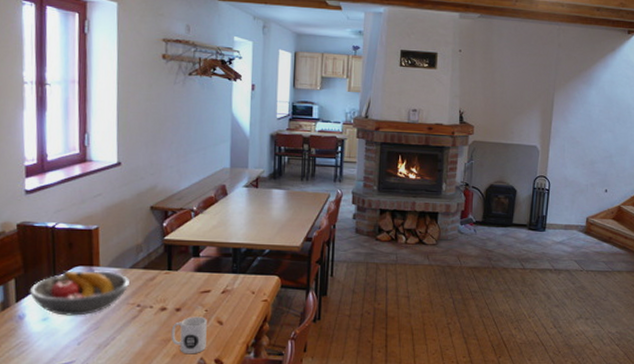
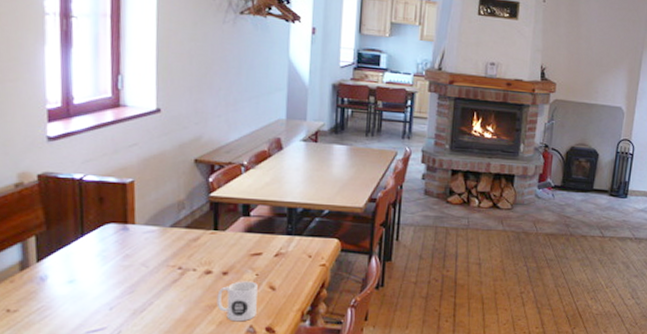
fruit bowl: present [29,270,131,316] -> none [52,228,171,278]

